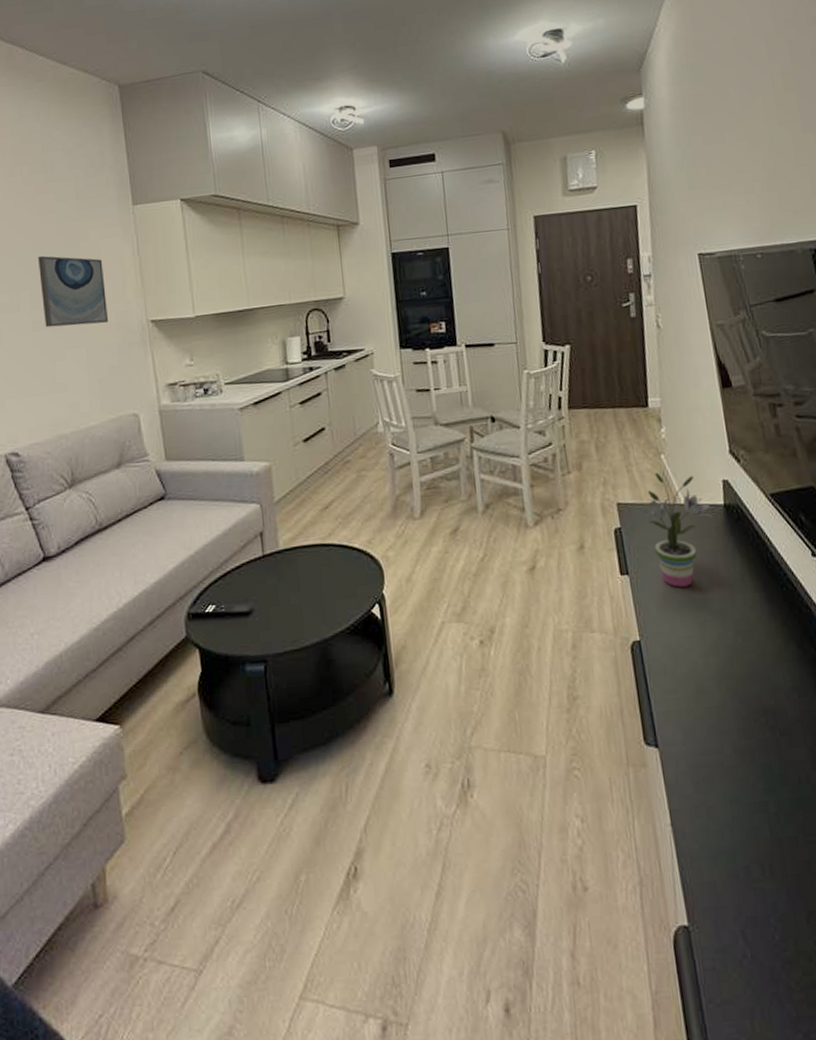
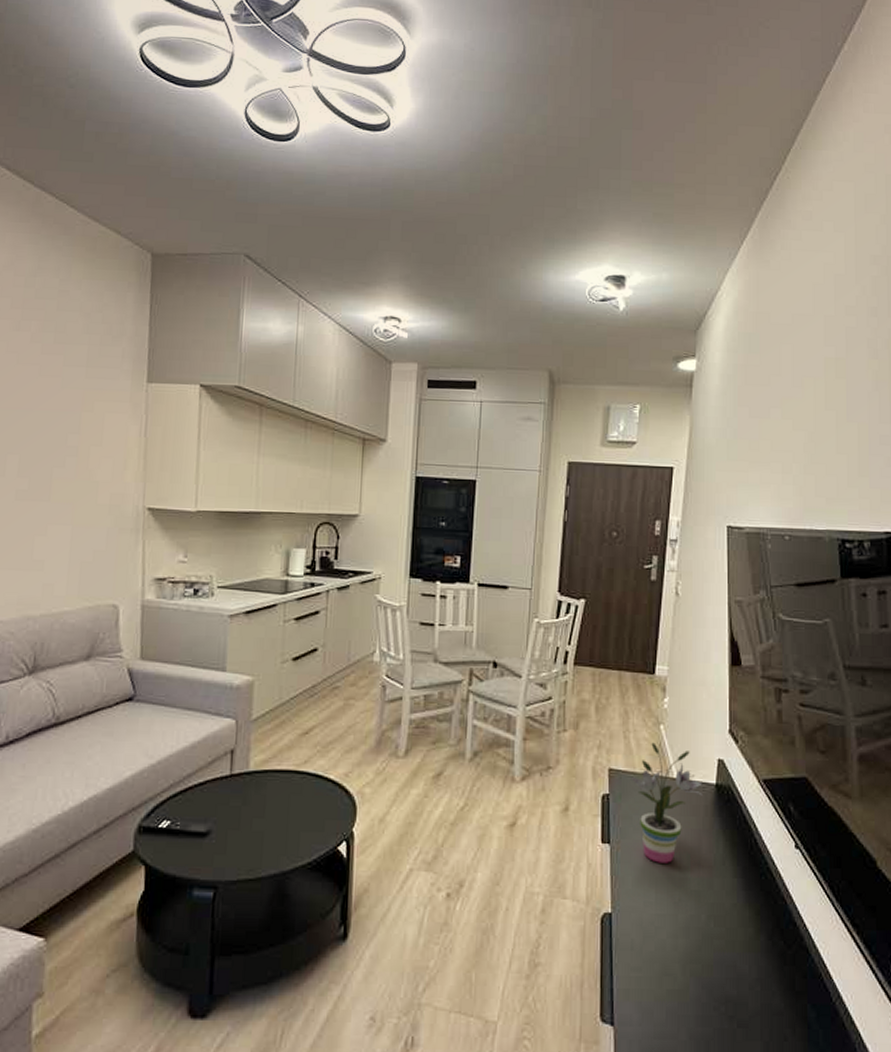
wall art: present [38,255,109,328] -> none [30,420,105,504]

